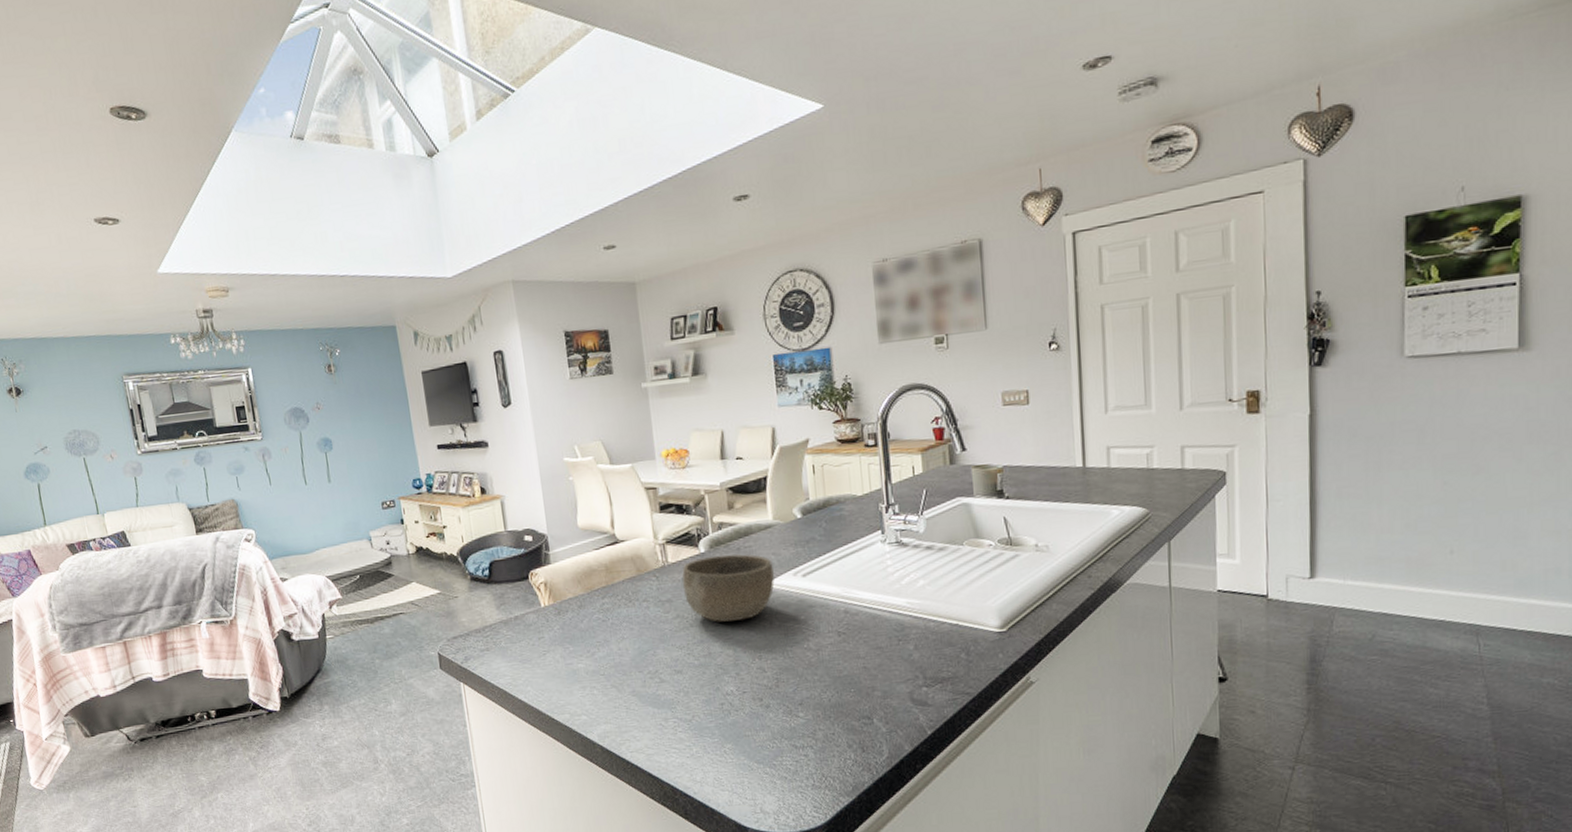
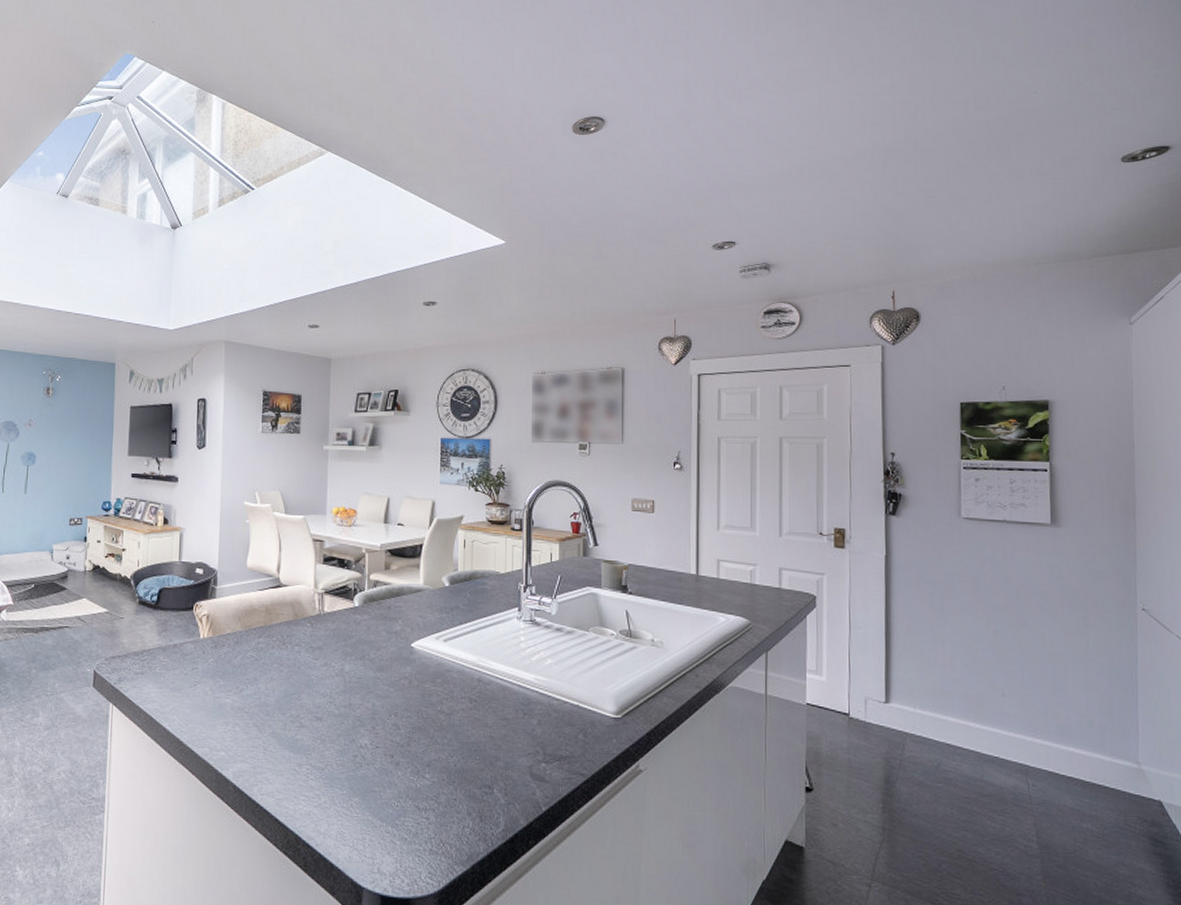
bowl: present [682,554,775,622] -> none [335,612,418,676]

